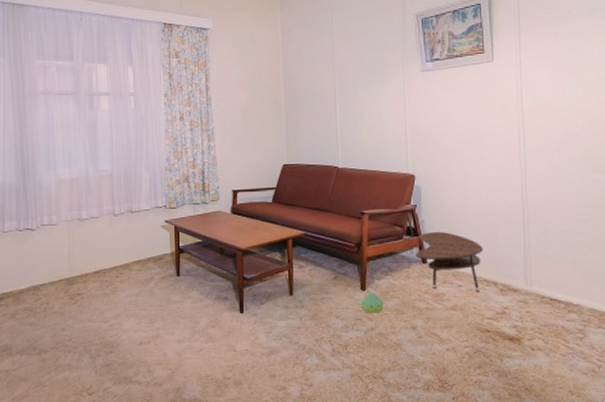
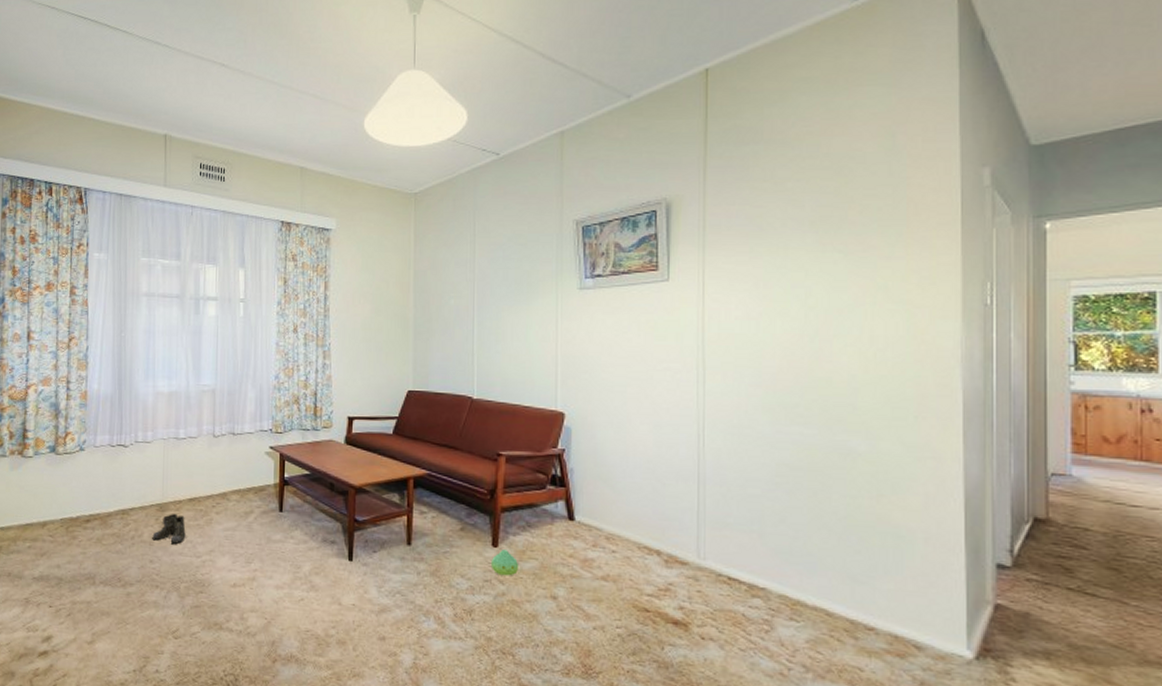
boots: none [63,285,94,313] -> present [152,513,186,545]
side table: present [415,231,483,293] -> none [560,482,645,562]

